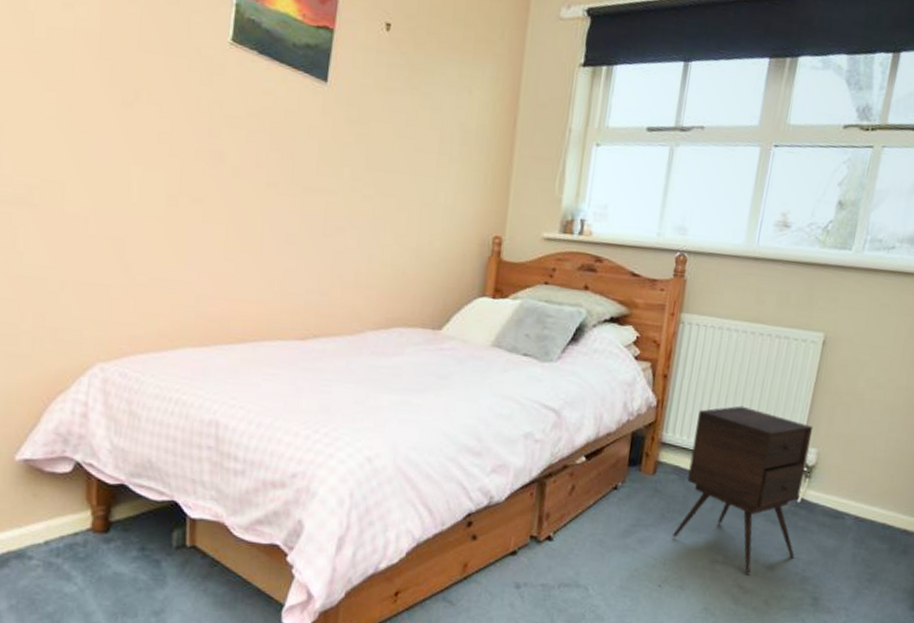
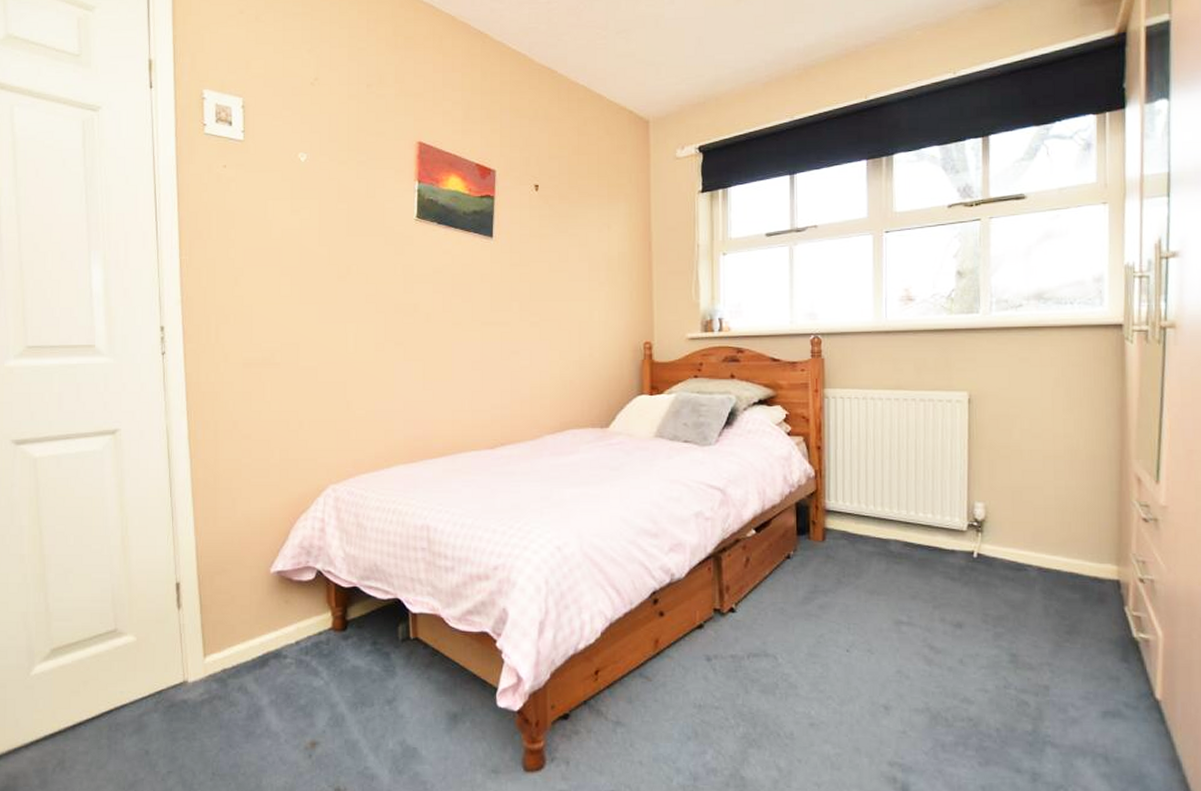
side table: present [672,406,813,575] -> none [852,468,982,635]

